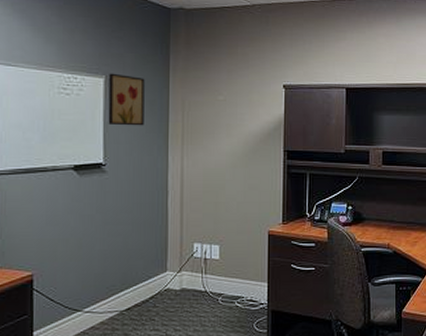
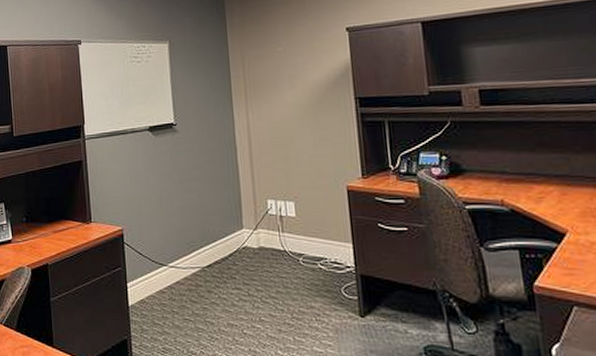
wall art: present [108,73,145,126] -> none [172,37,208,87]

